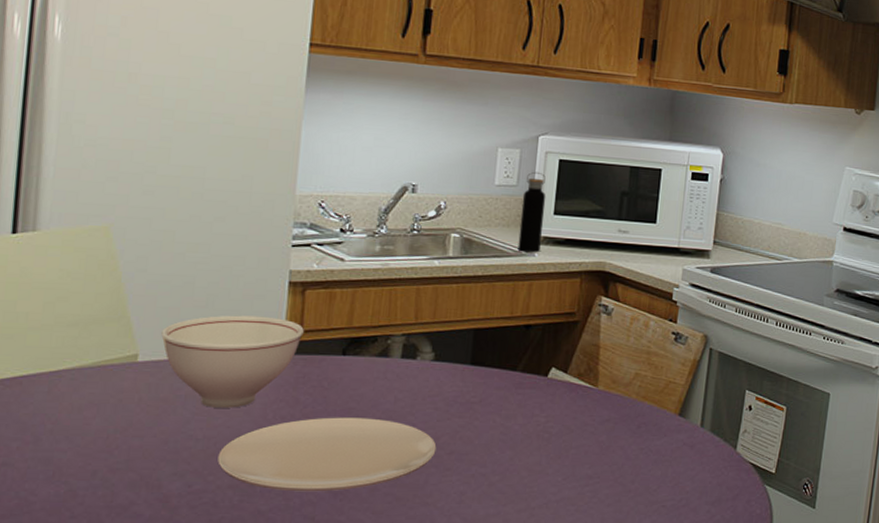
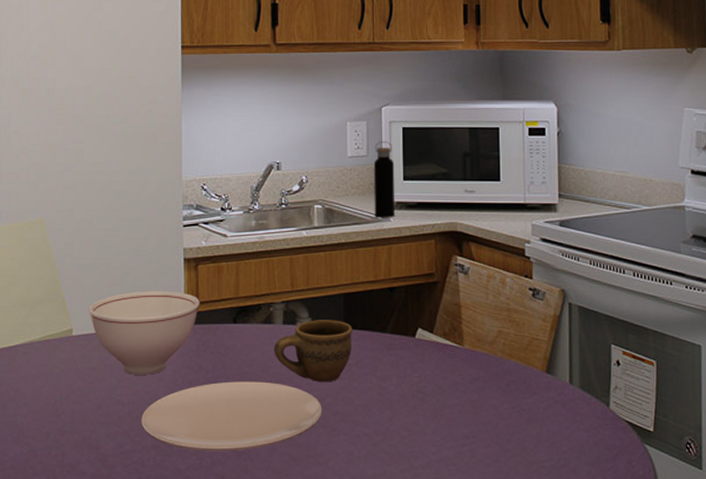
cup: none [387,355,480,420] -> present [274,320,352,381]

